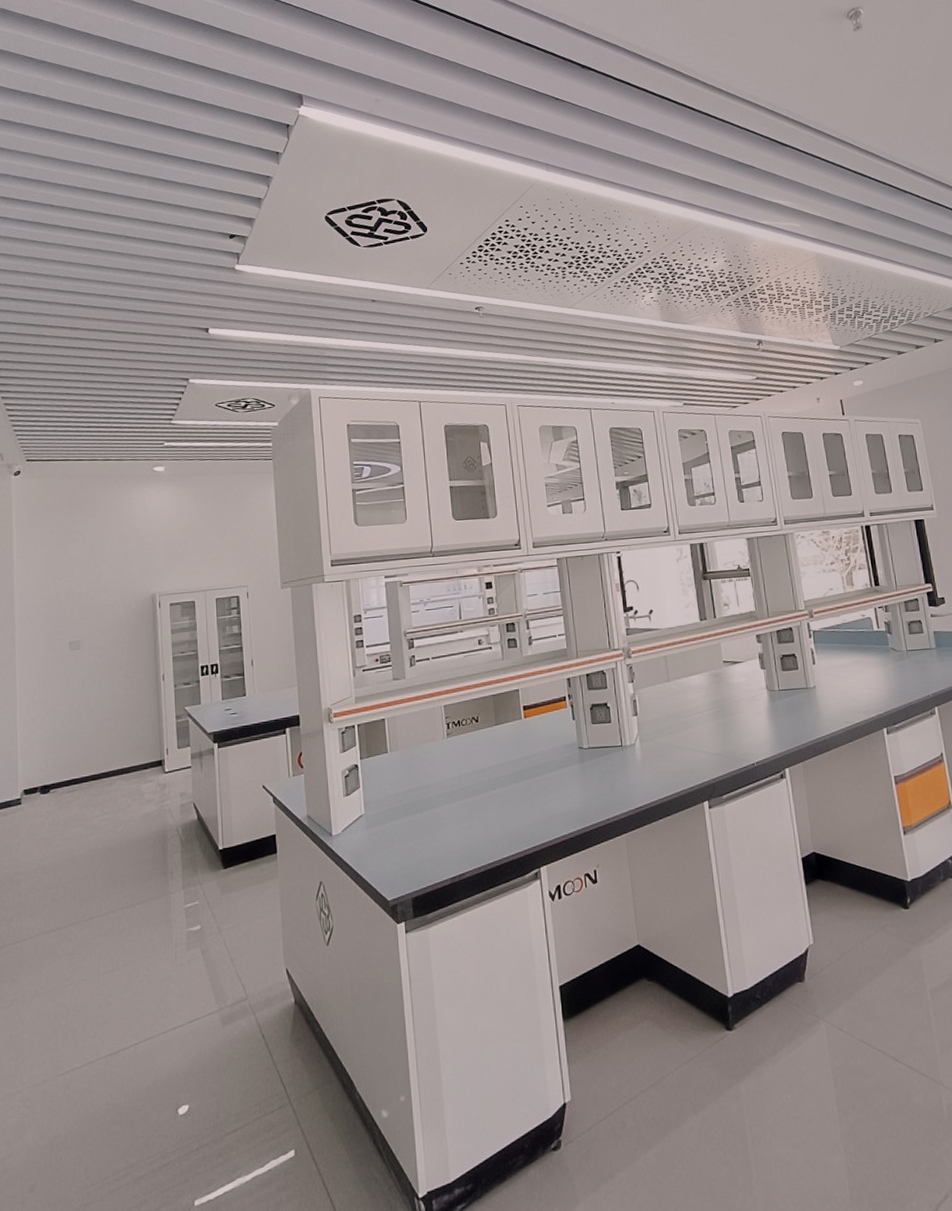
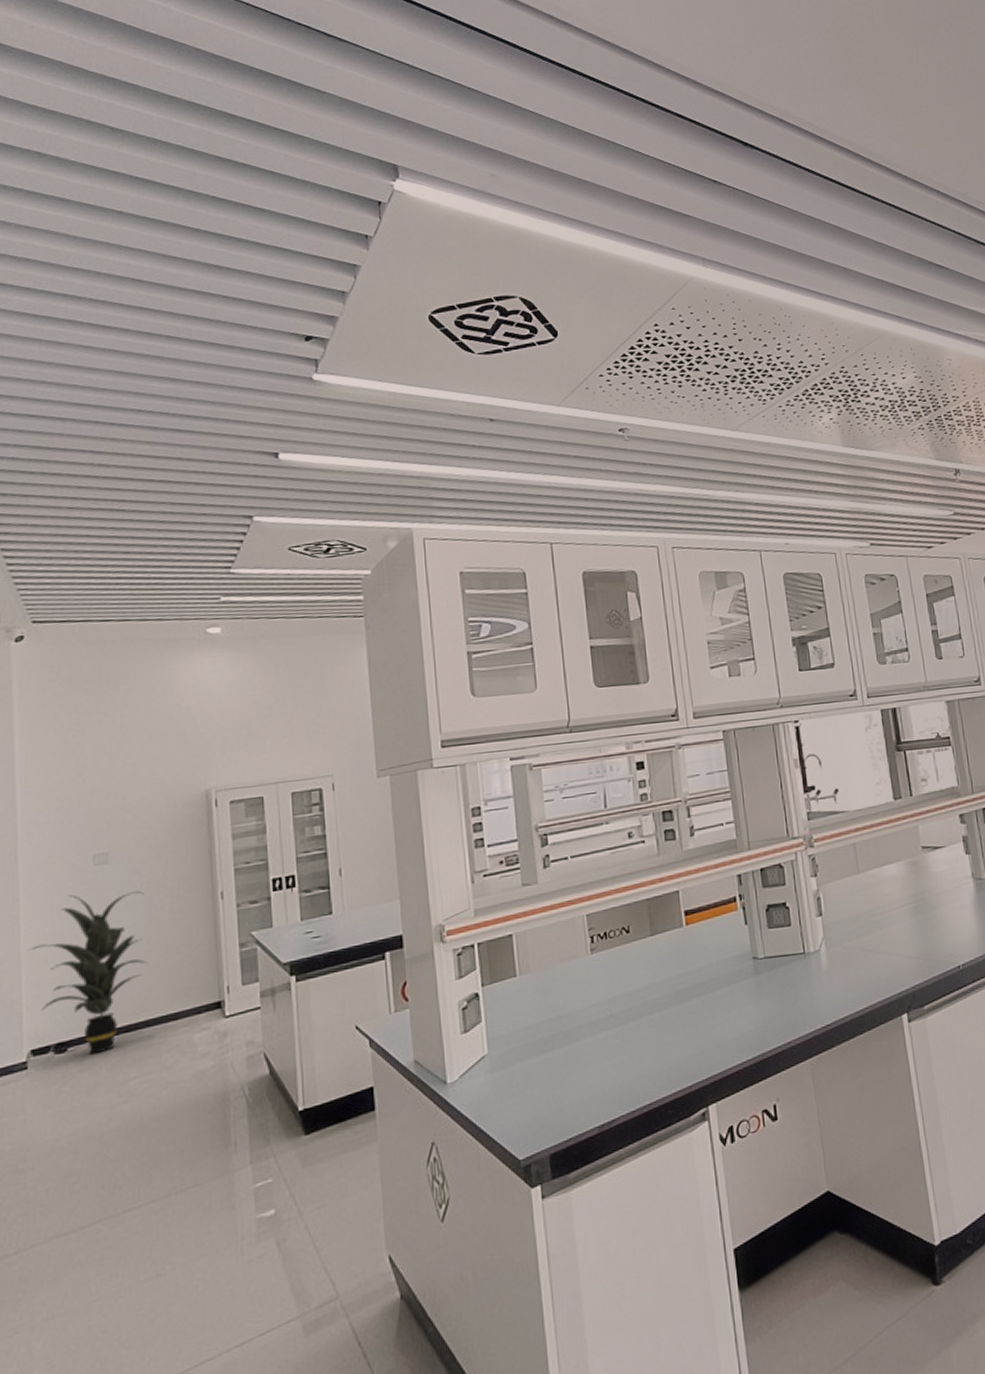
indoor plant: none [22,671,108,796] -> present [28,890,148,1055]

